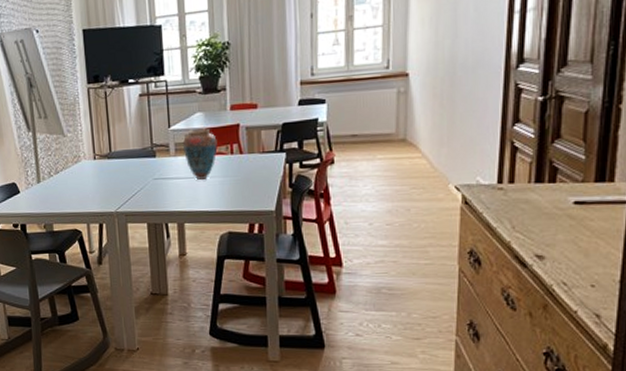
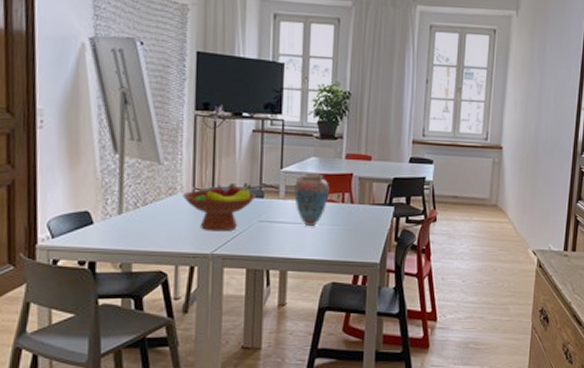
fruit bowl: none [85,144,149,192] -> present [182,183,256,232]

